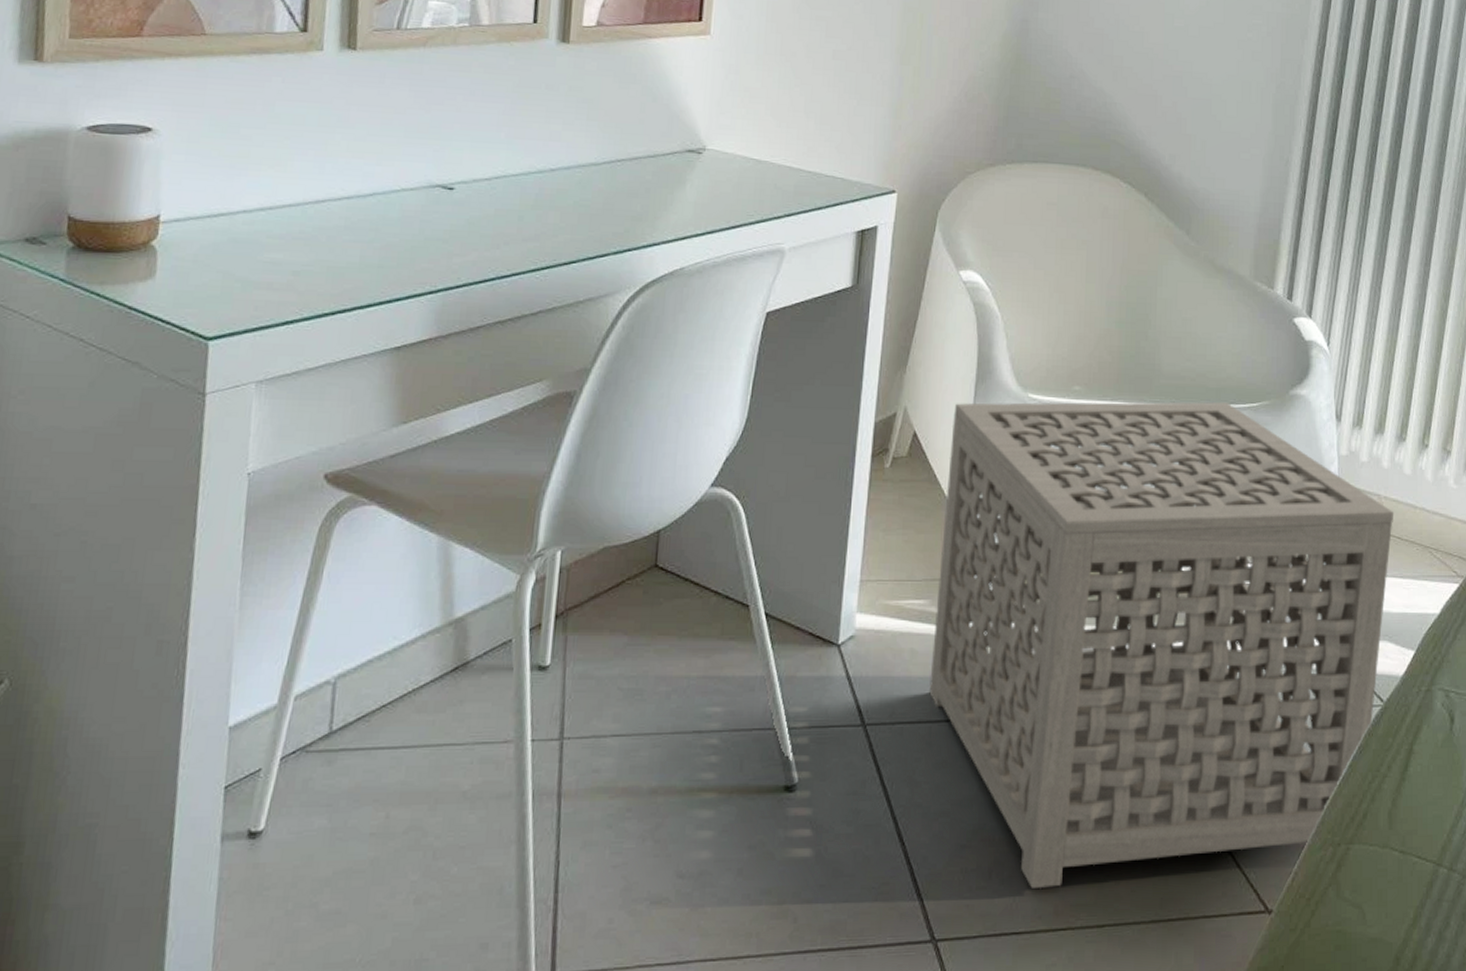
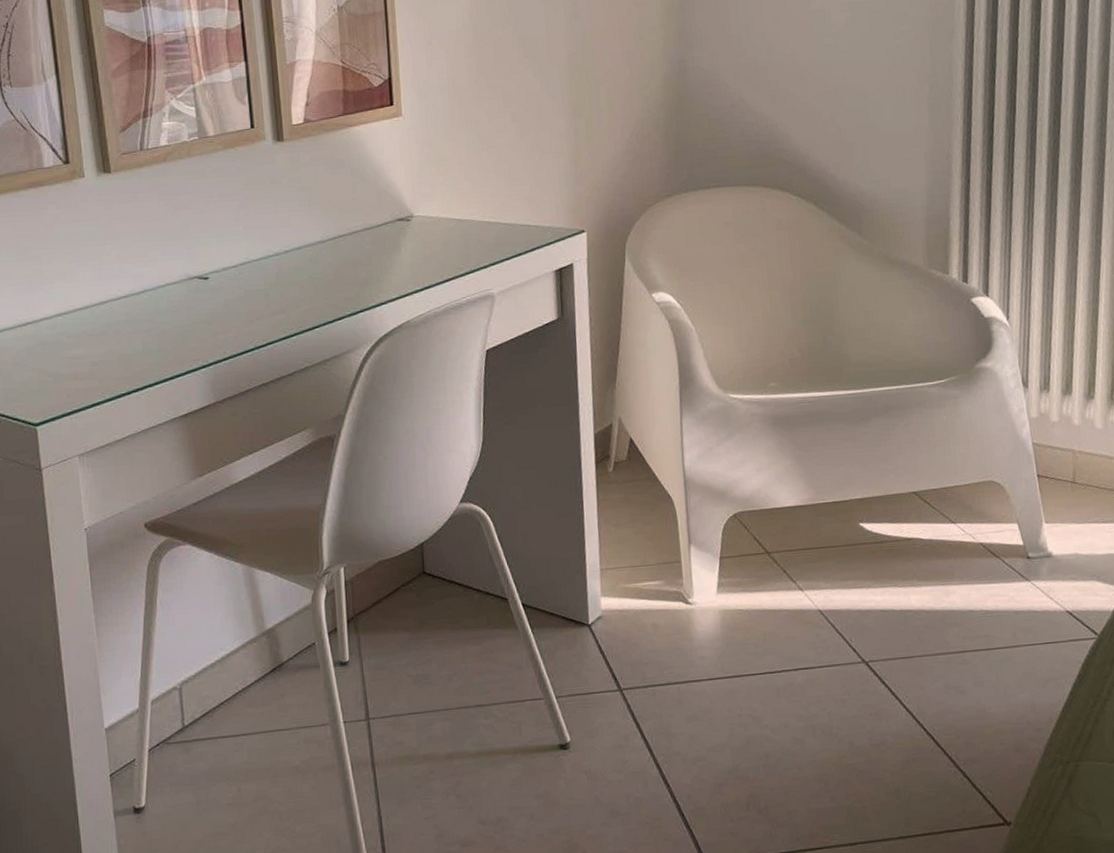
side table: present [929,402,1394,888] -> none [663,382,1090,816]

